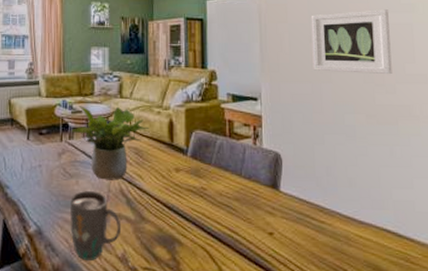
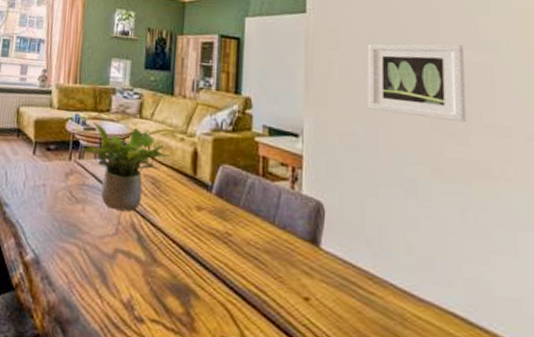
mug: present [69,191,122,260] -> none [71,220,130,303]

